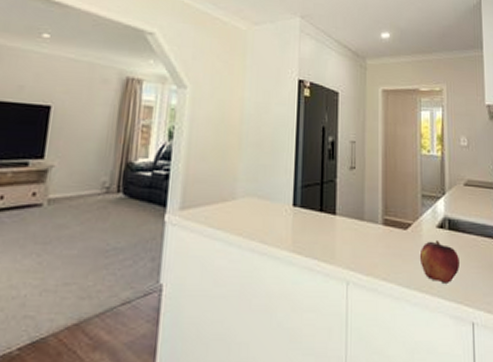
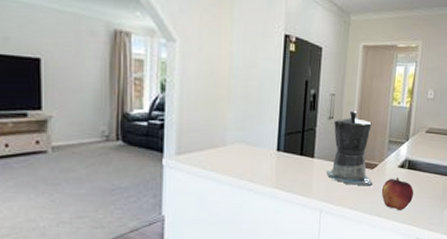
coffee maker: none [352,161,408,251] -> present [326,111,373,187]

